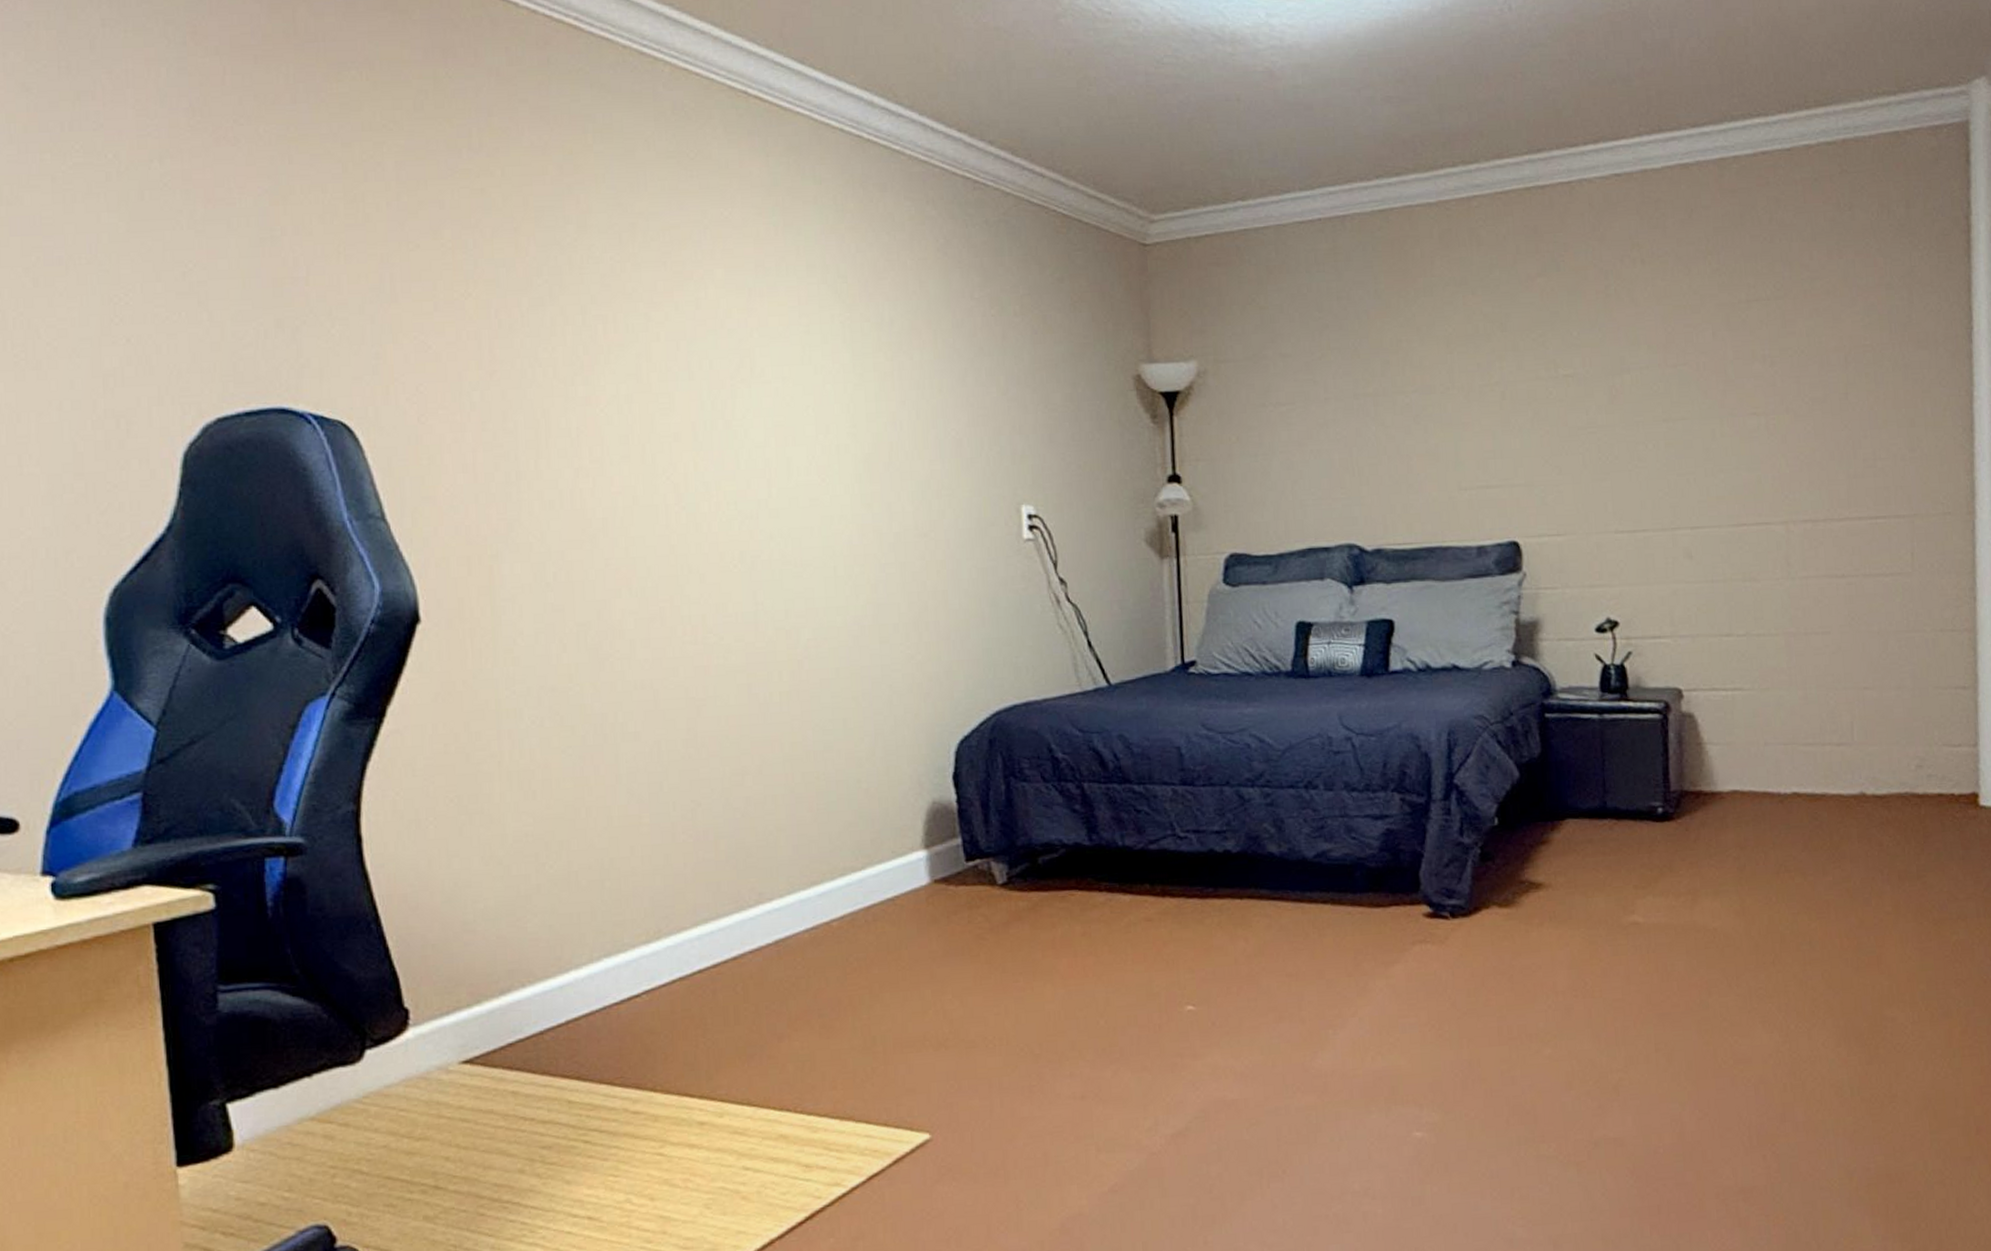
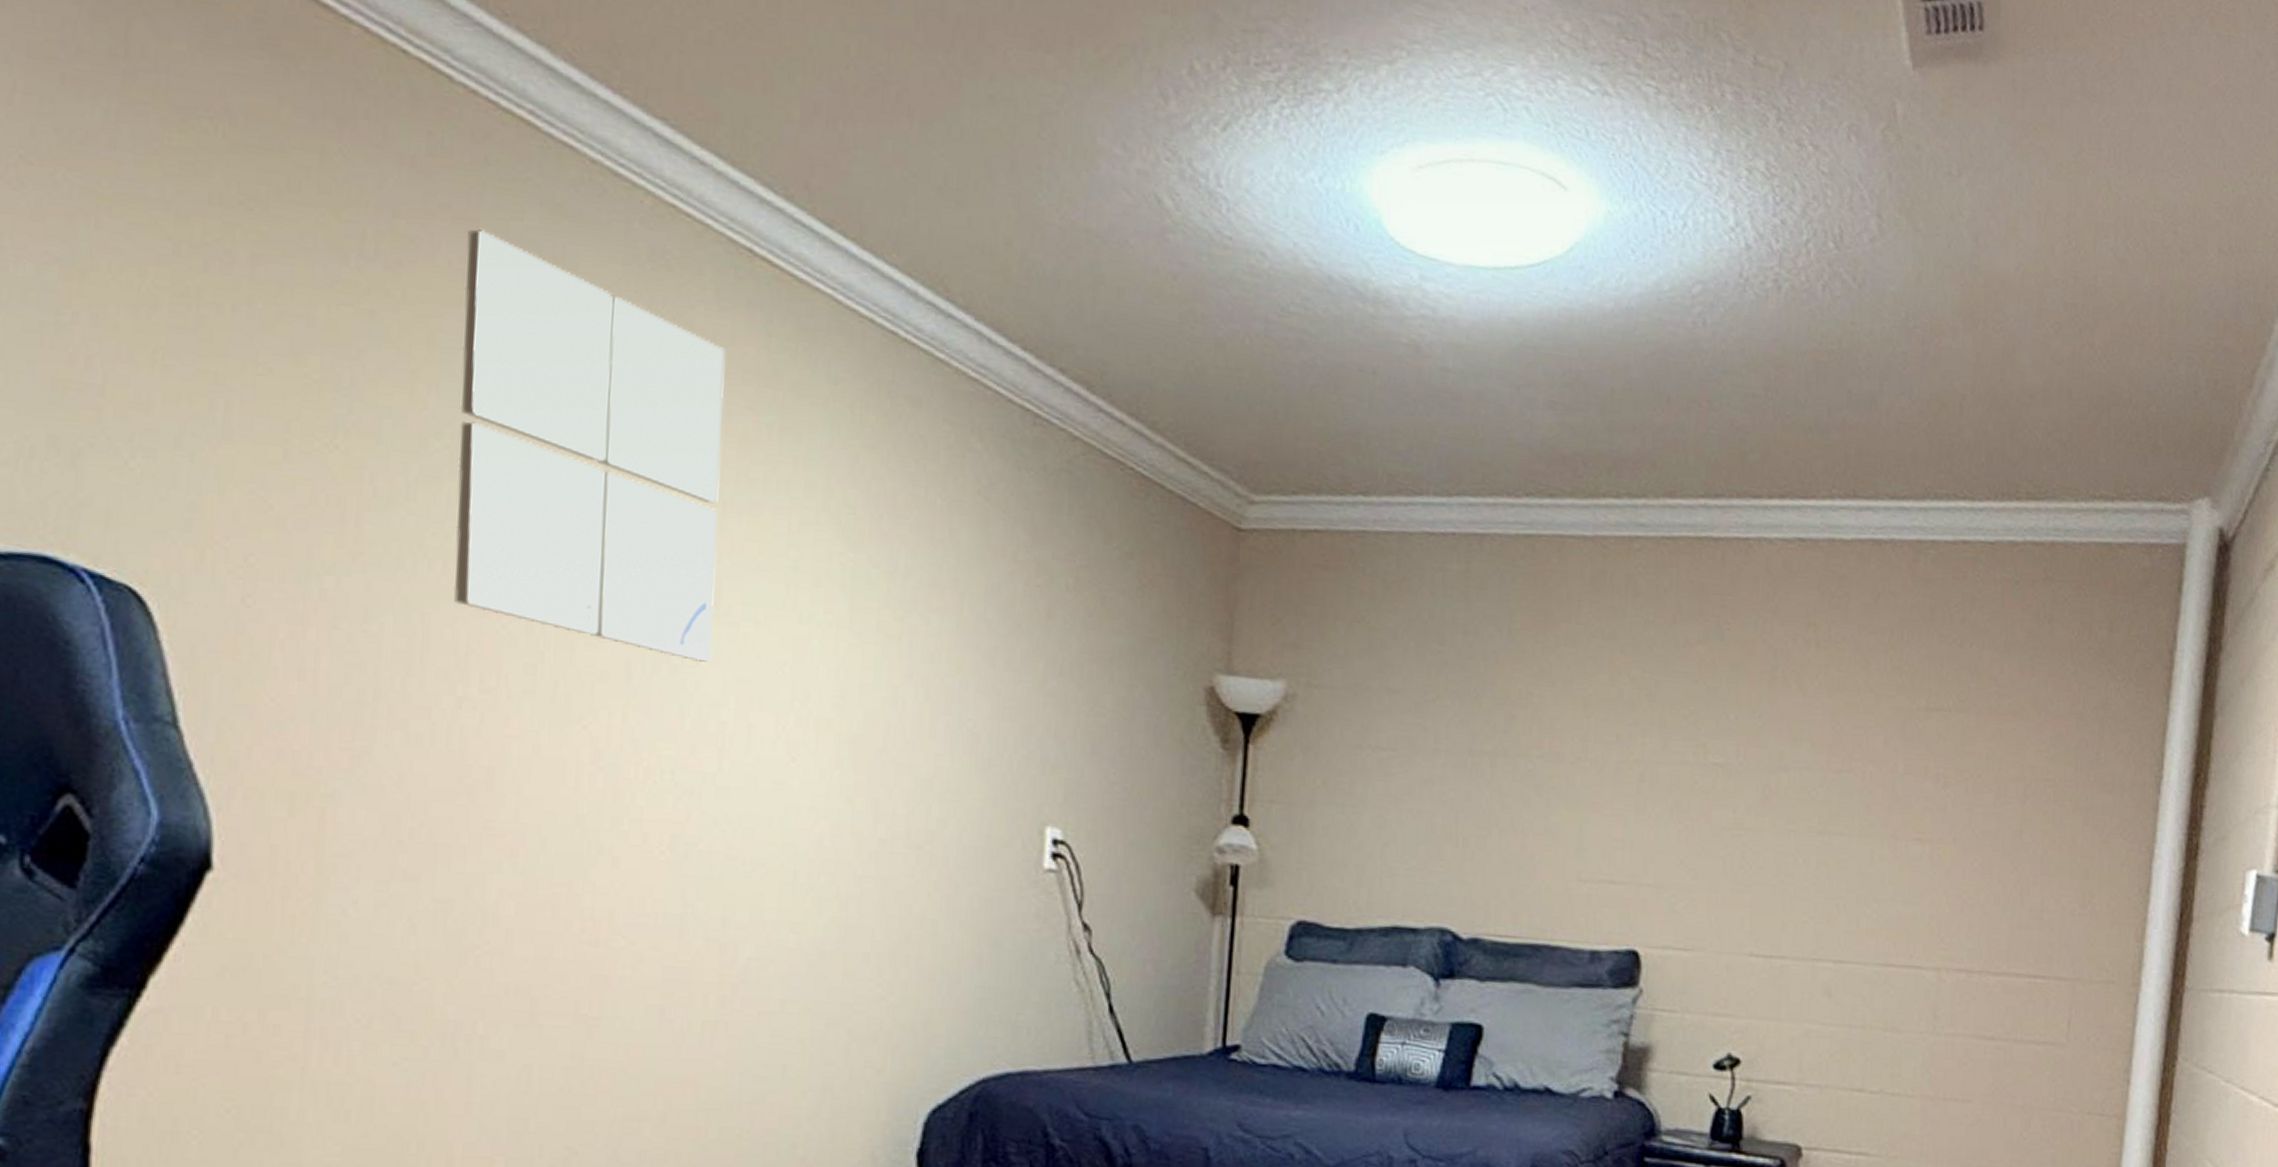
wall art: none [542,114,754,415] -> present [453,229,726,662]

